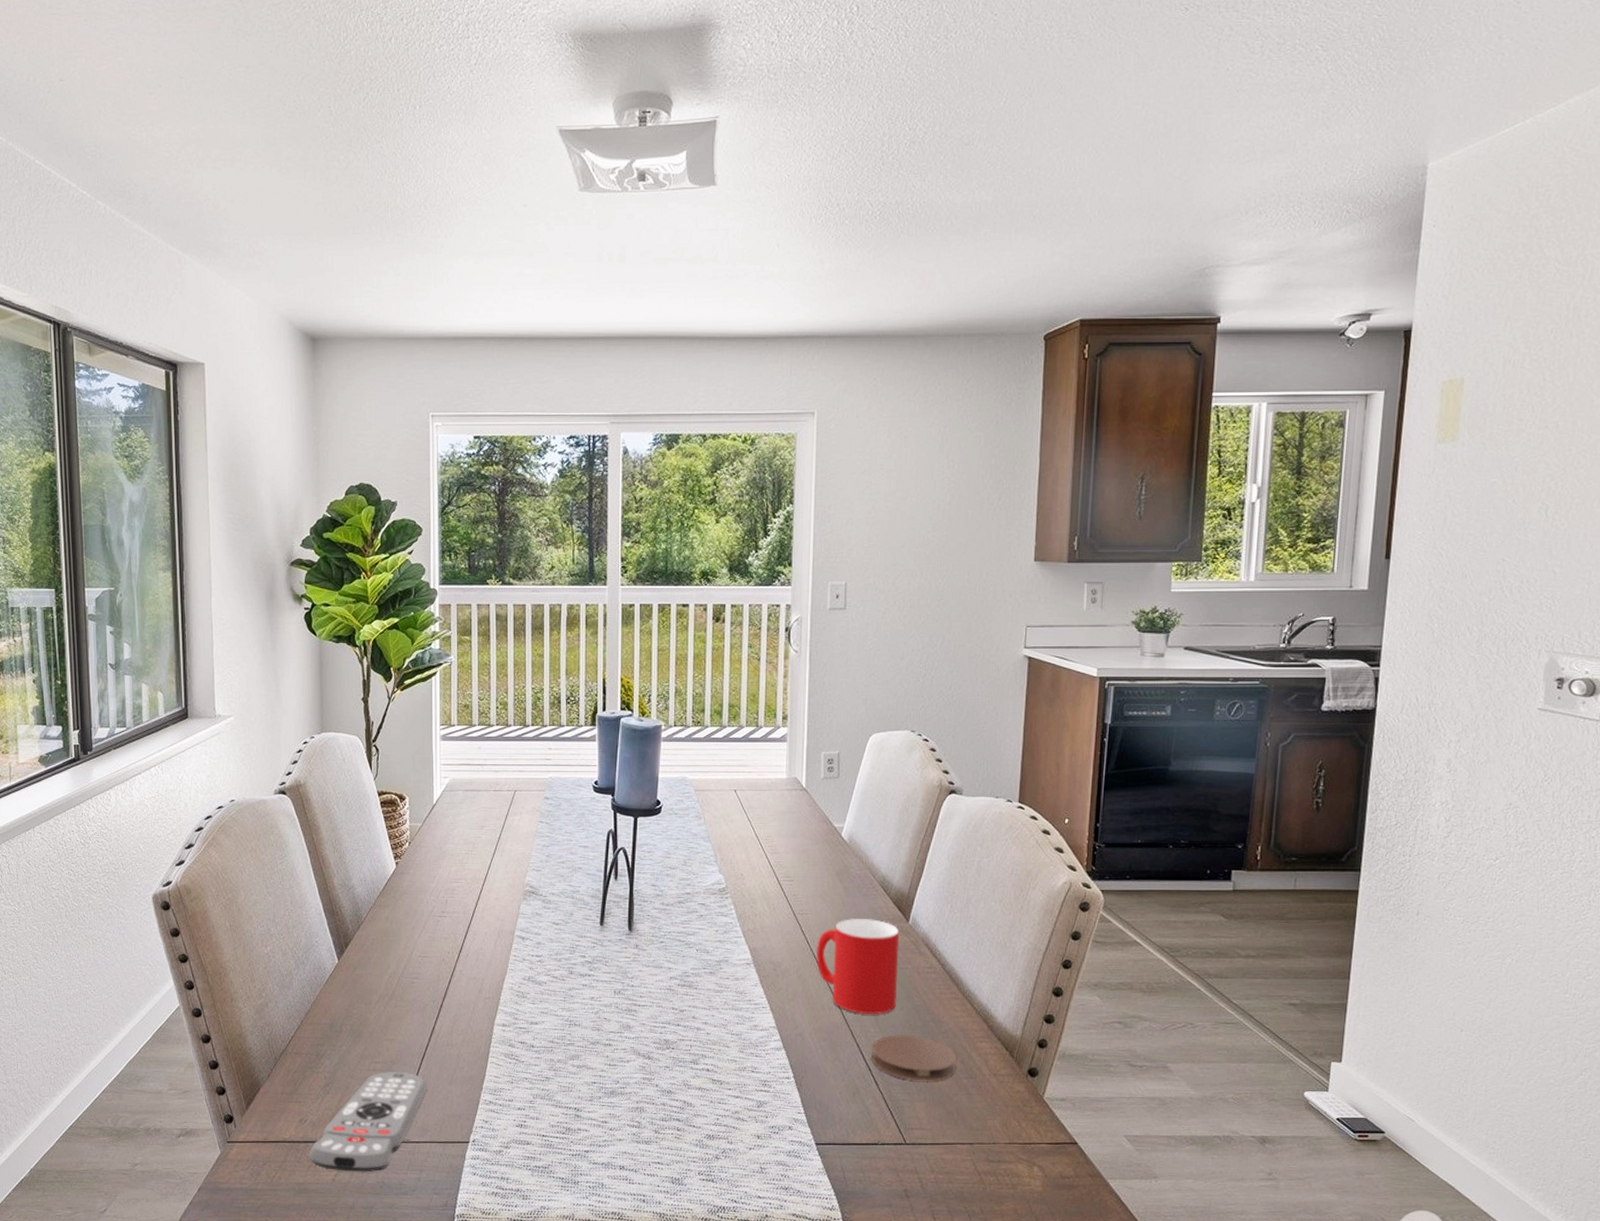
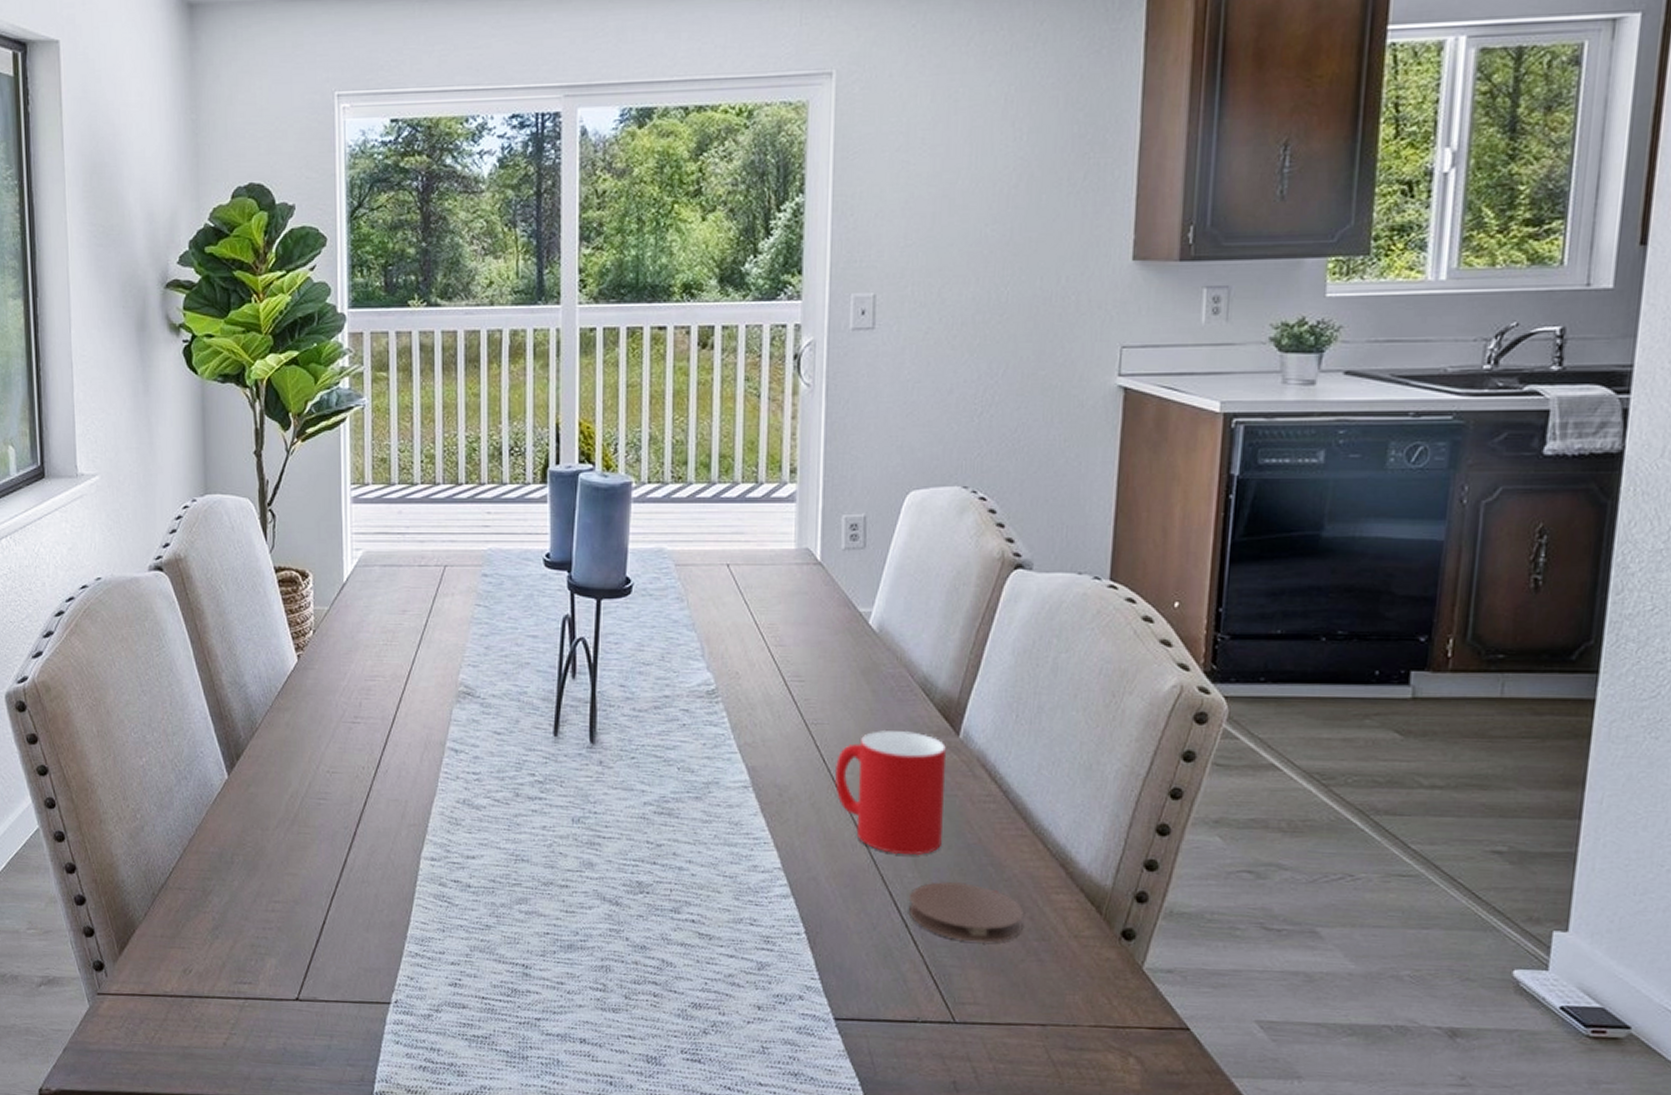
remote control: present [309,1071,427,1172] -> none [195,913,338,1036]

